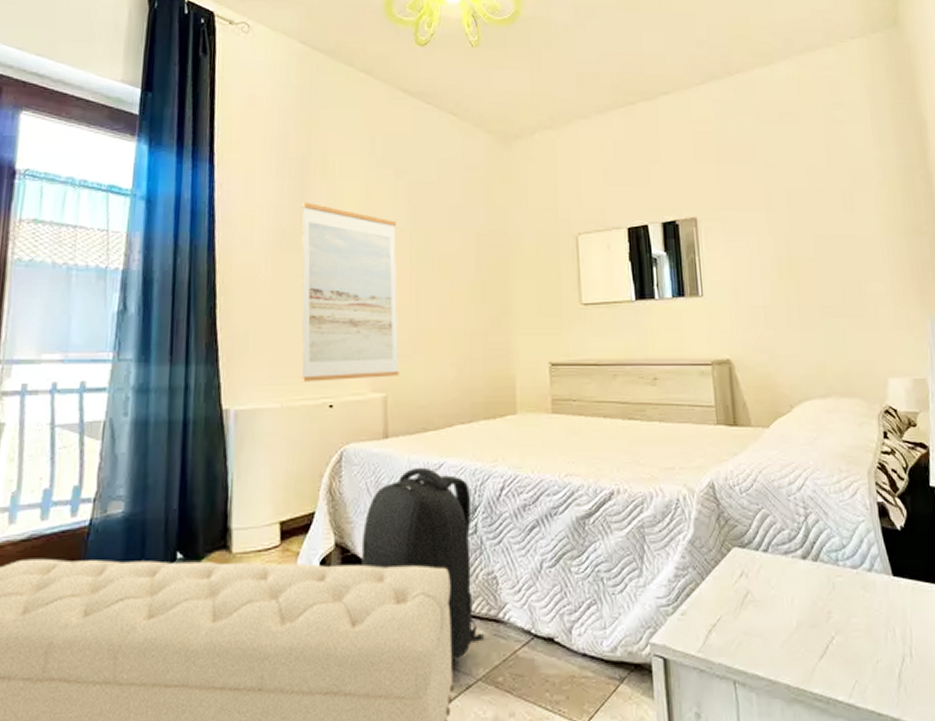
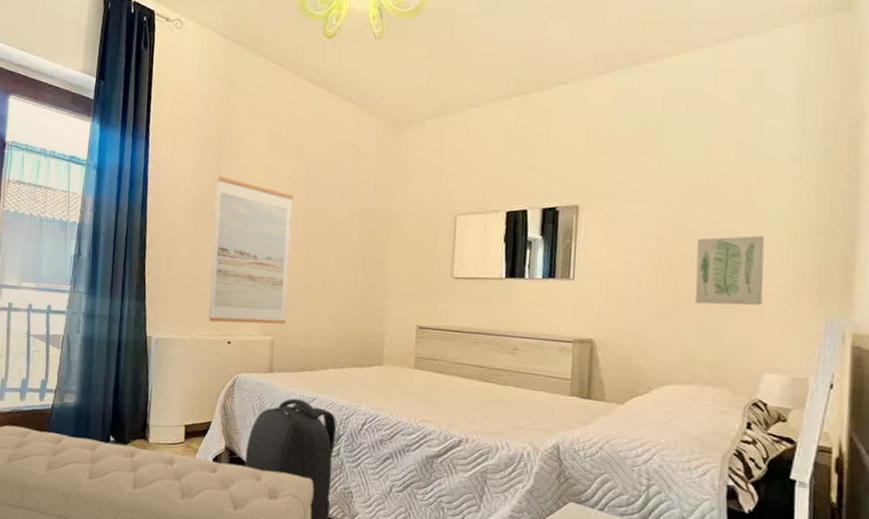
wall art: none [809,239,876,312] -> present [695,235,765,306]

